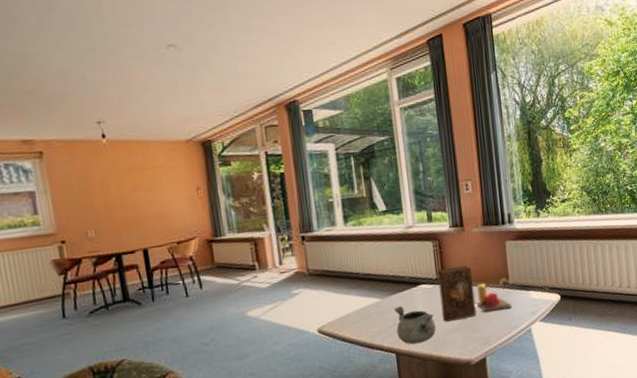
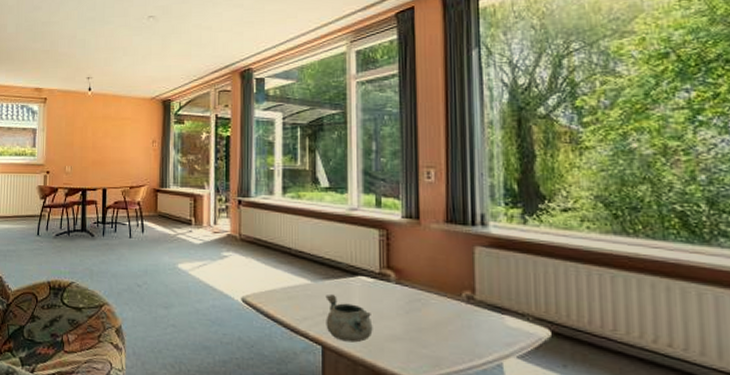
book: present [437,265,476,322] -> none [381,263,427,329]
candle: present [475,283,512,312] -> none [426,290,476,331]

